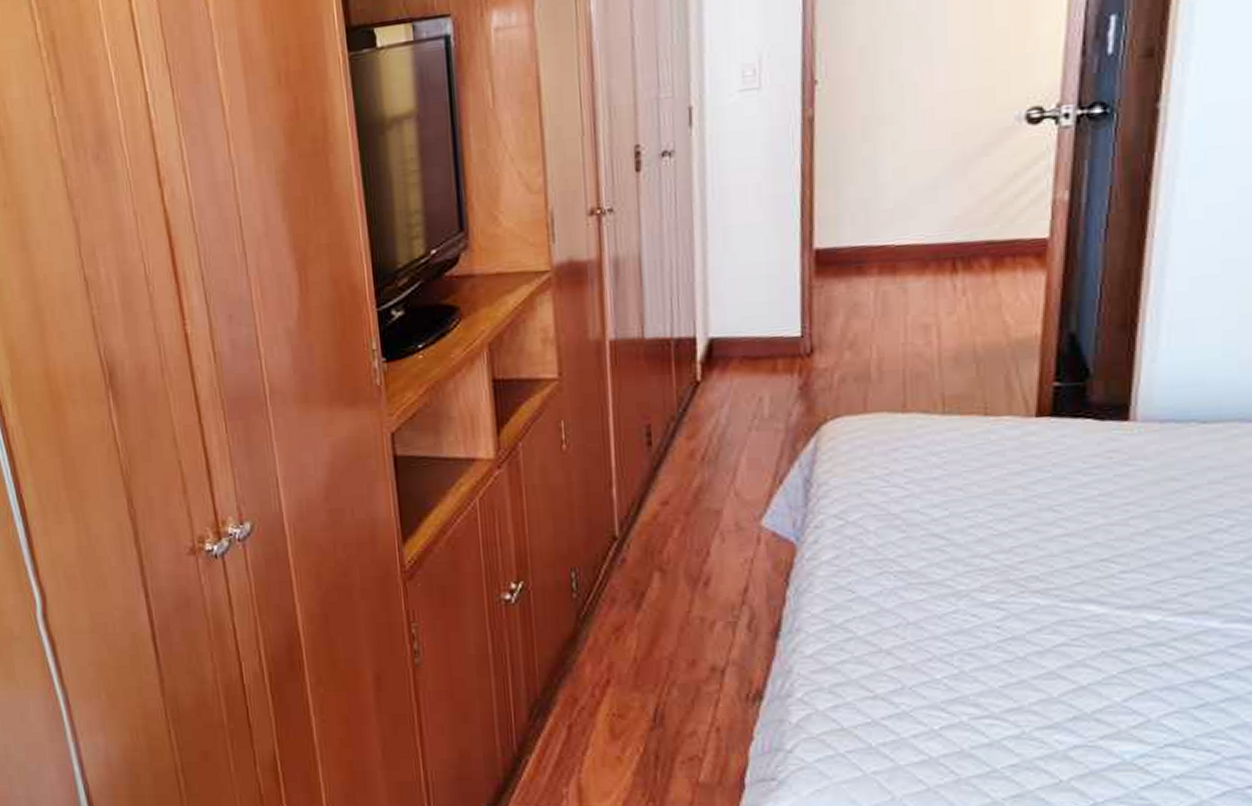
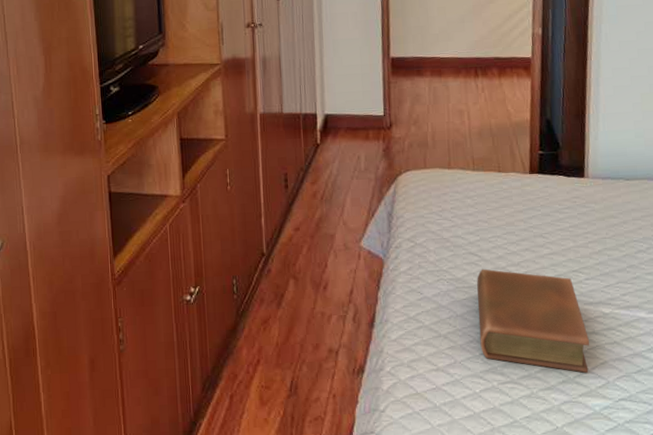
book: none [941,557,1122,707] -> present [477,269,590,374]

